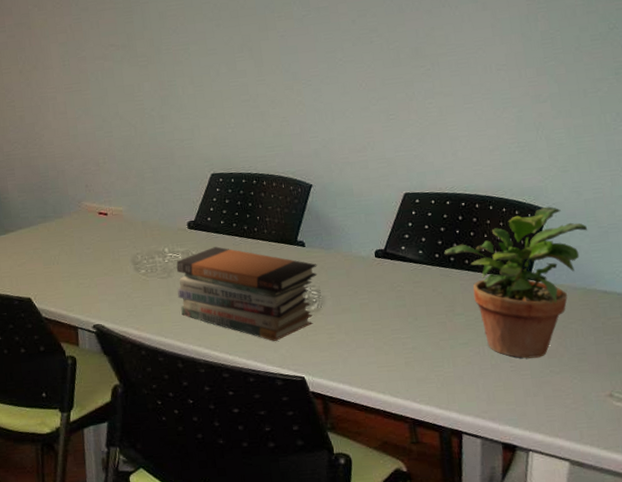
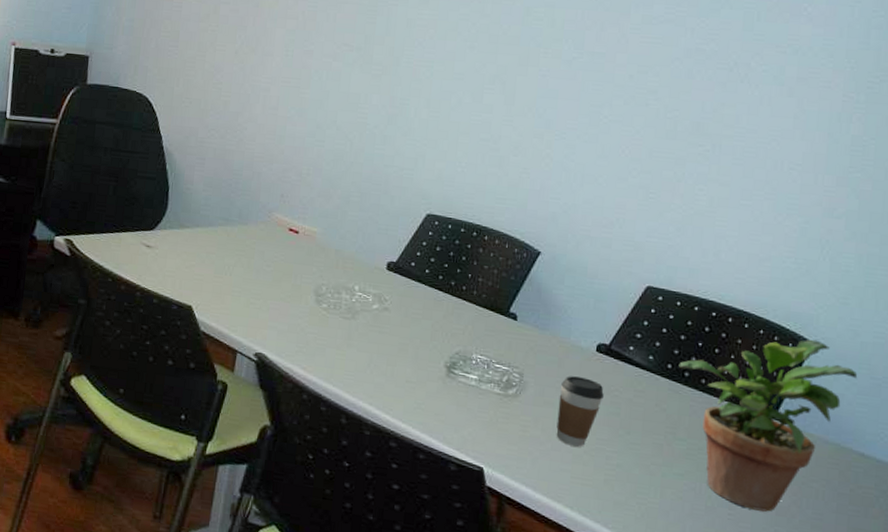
book stack: present [176,246,317,341] -> none [357,296,527,420]
coffee cup: none [353,281,390,341] -> present [556,376,604,447]

